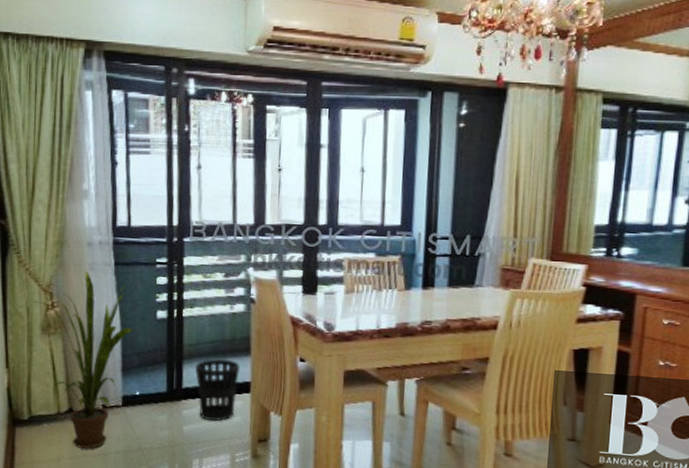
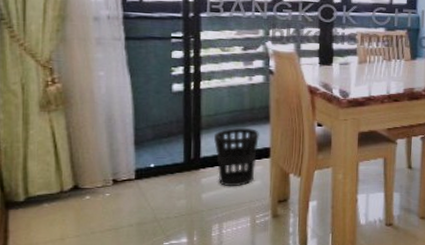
house plant: present [33,271,133,449] -> none [29,46,147,225]

